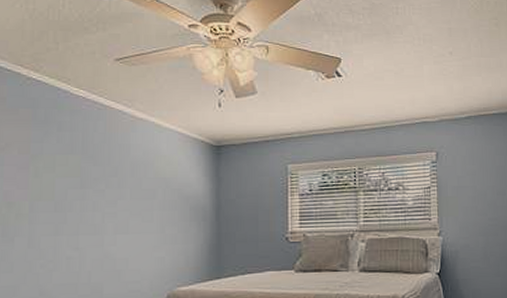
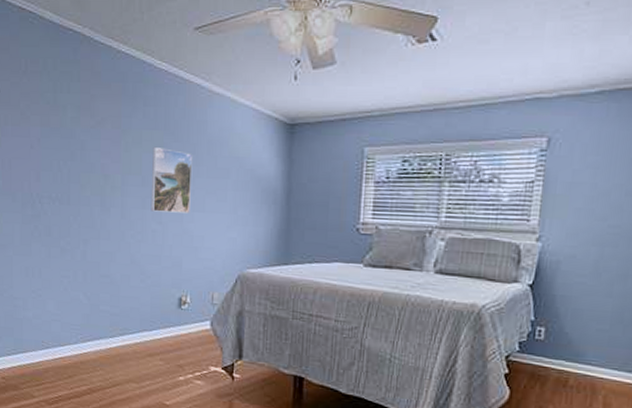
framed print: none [65,171,115,237] -> present [150,146,193,213]

